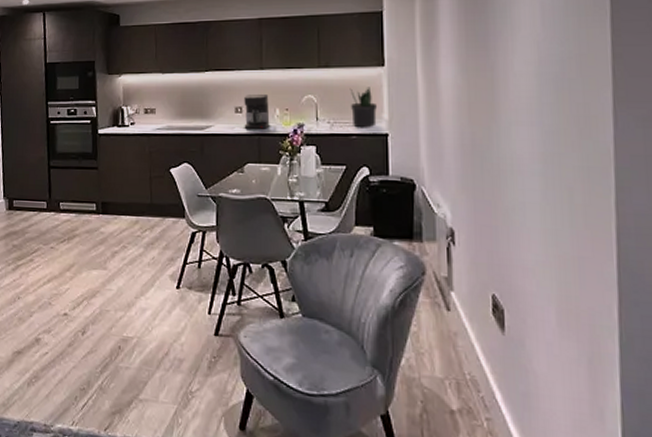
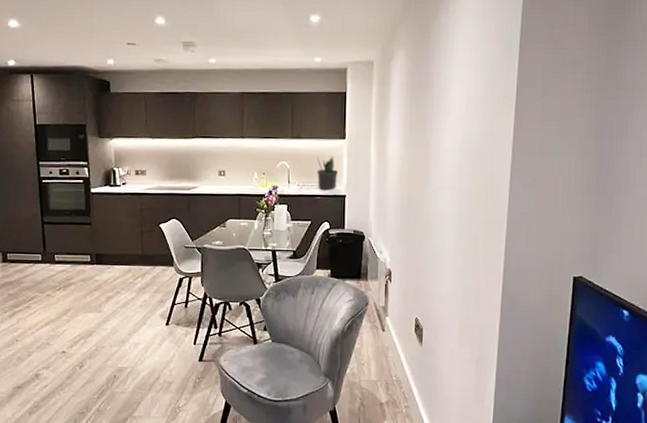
coffee maker: present [244,93,270,129] -> none [226,159,249,190]

